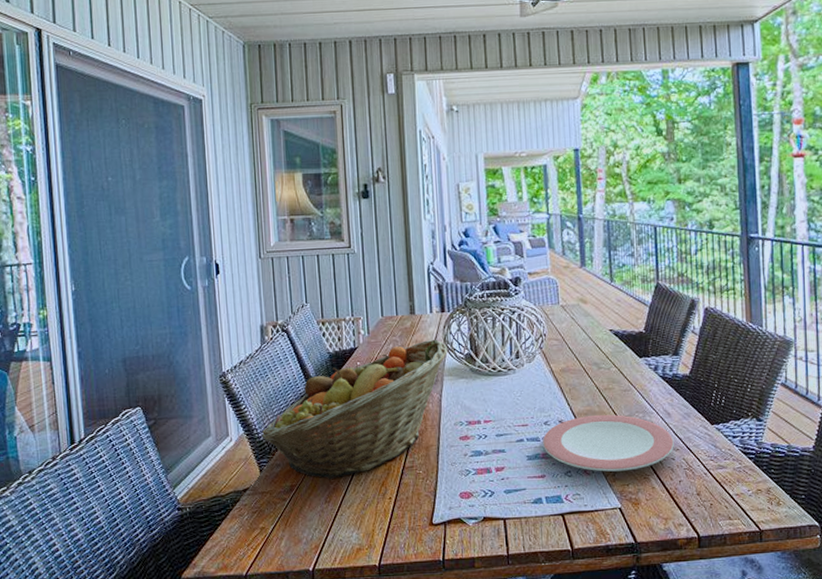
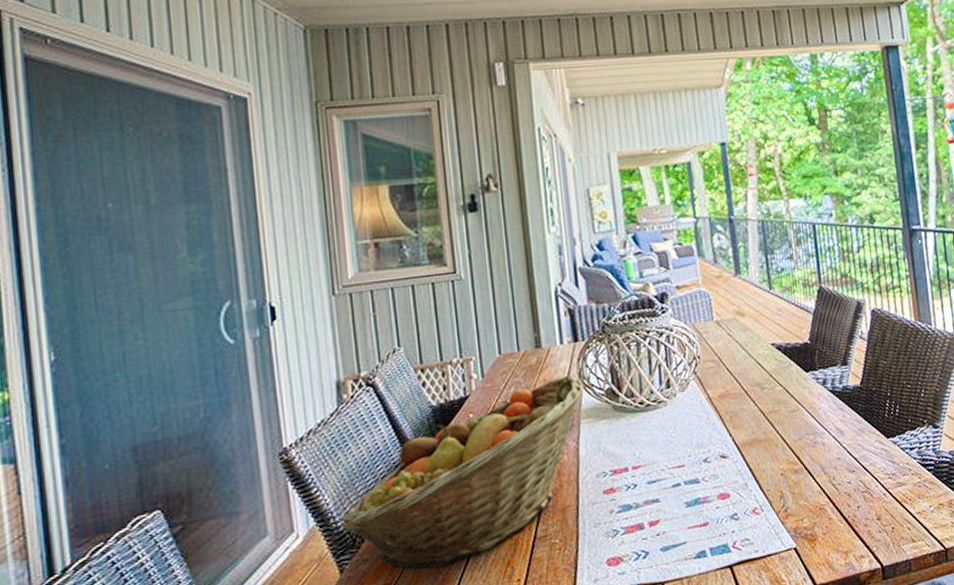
plate: present [542,414,674,472] -> none [702,439,850,510]

